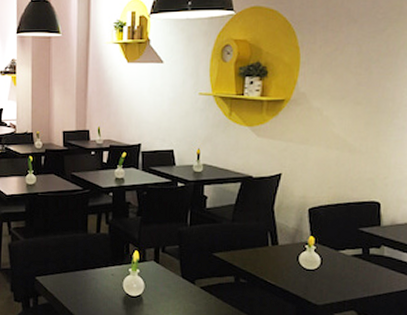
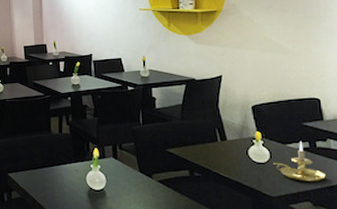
candle holder: none [323,248,375,290] -> present [273,142,326,182]

